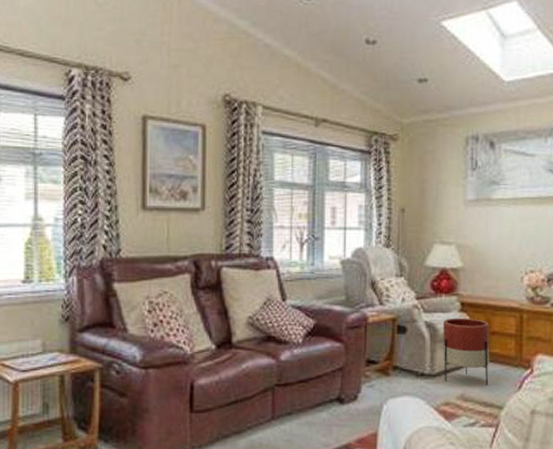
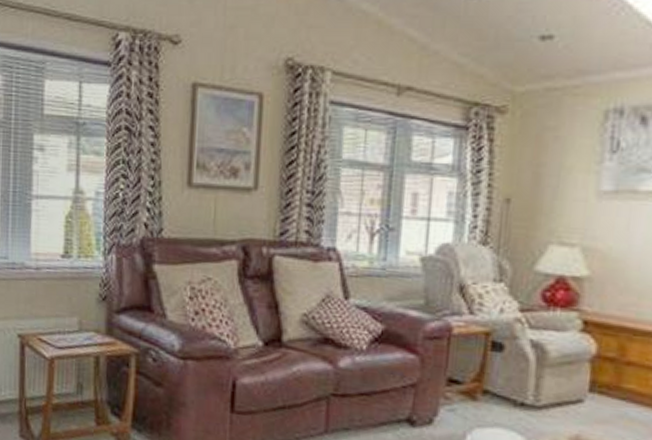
planter: present [442,318,490,385] -> none [552,339,624,429]

